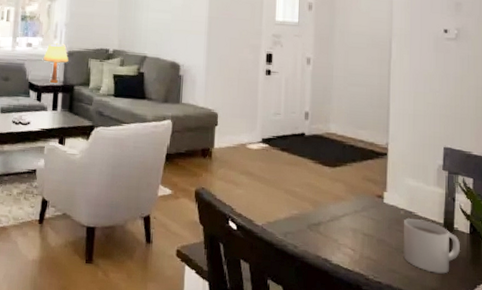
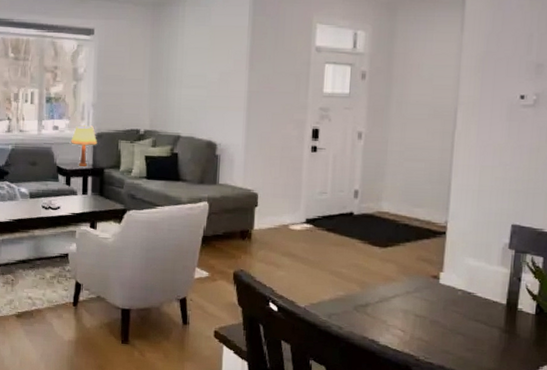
mug: present [402,218,460,274] -> none [457,298,524,355]

